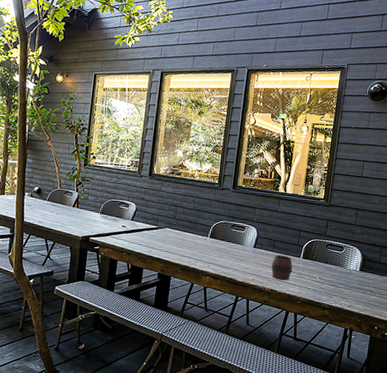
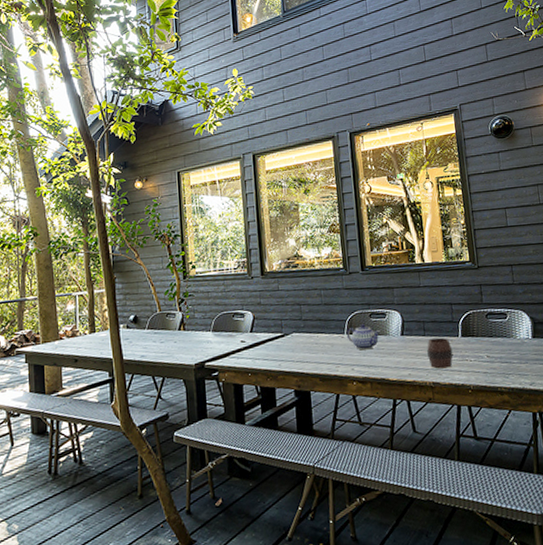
teapot: none [209,232,238,254] -> present [346,324,381,351]

